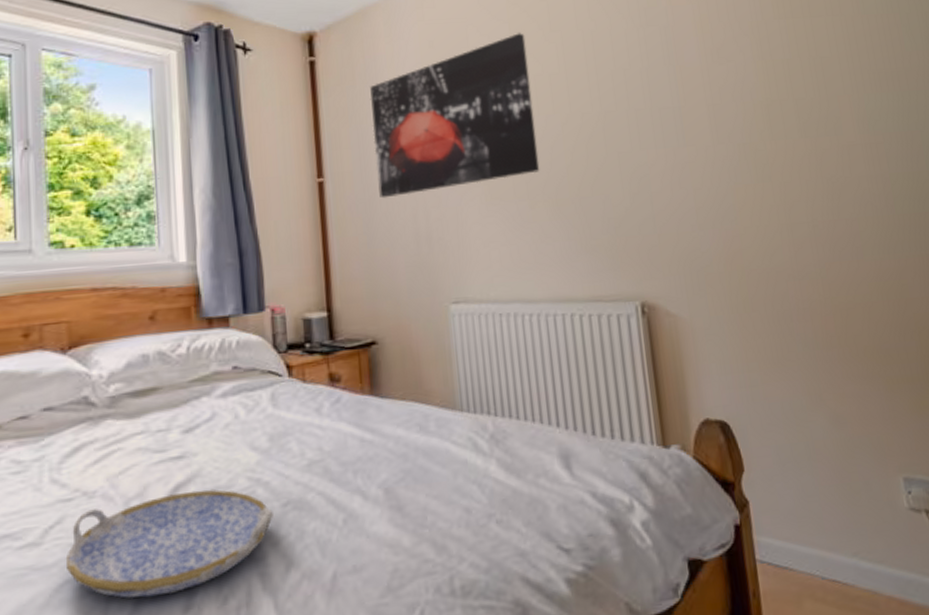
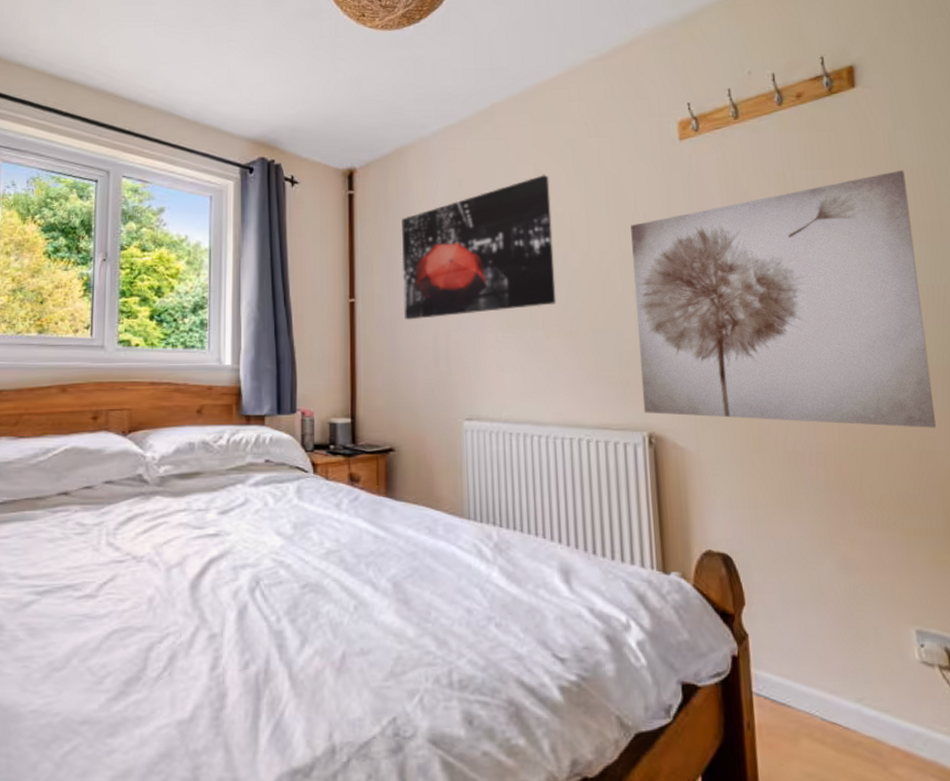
serving tray: present [65,489,273,599] -> none [115,565,293,654]
wall art: none [611,17,911,282] -> present [631,170,936,428]

